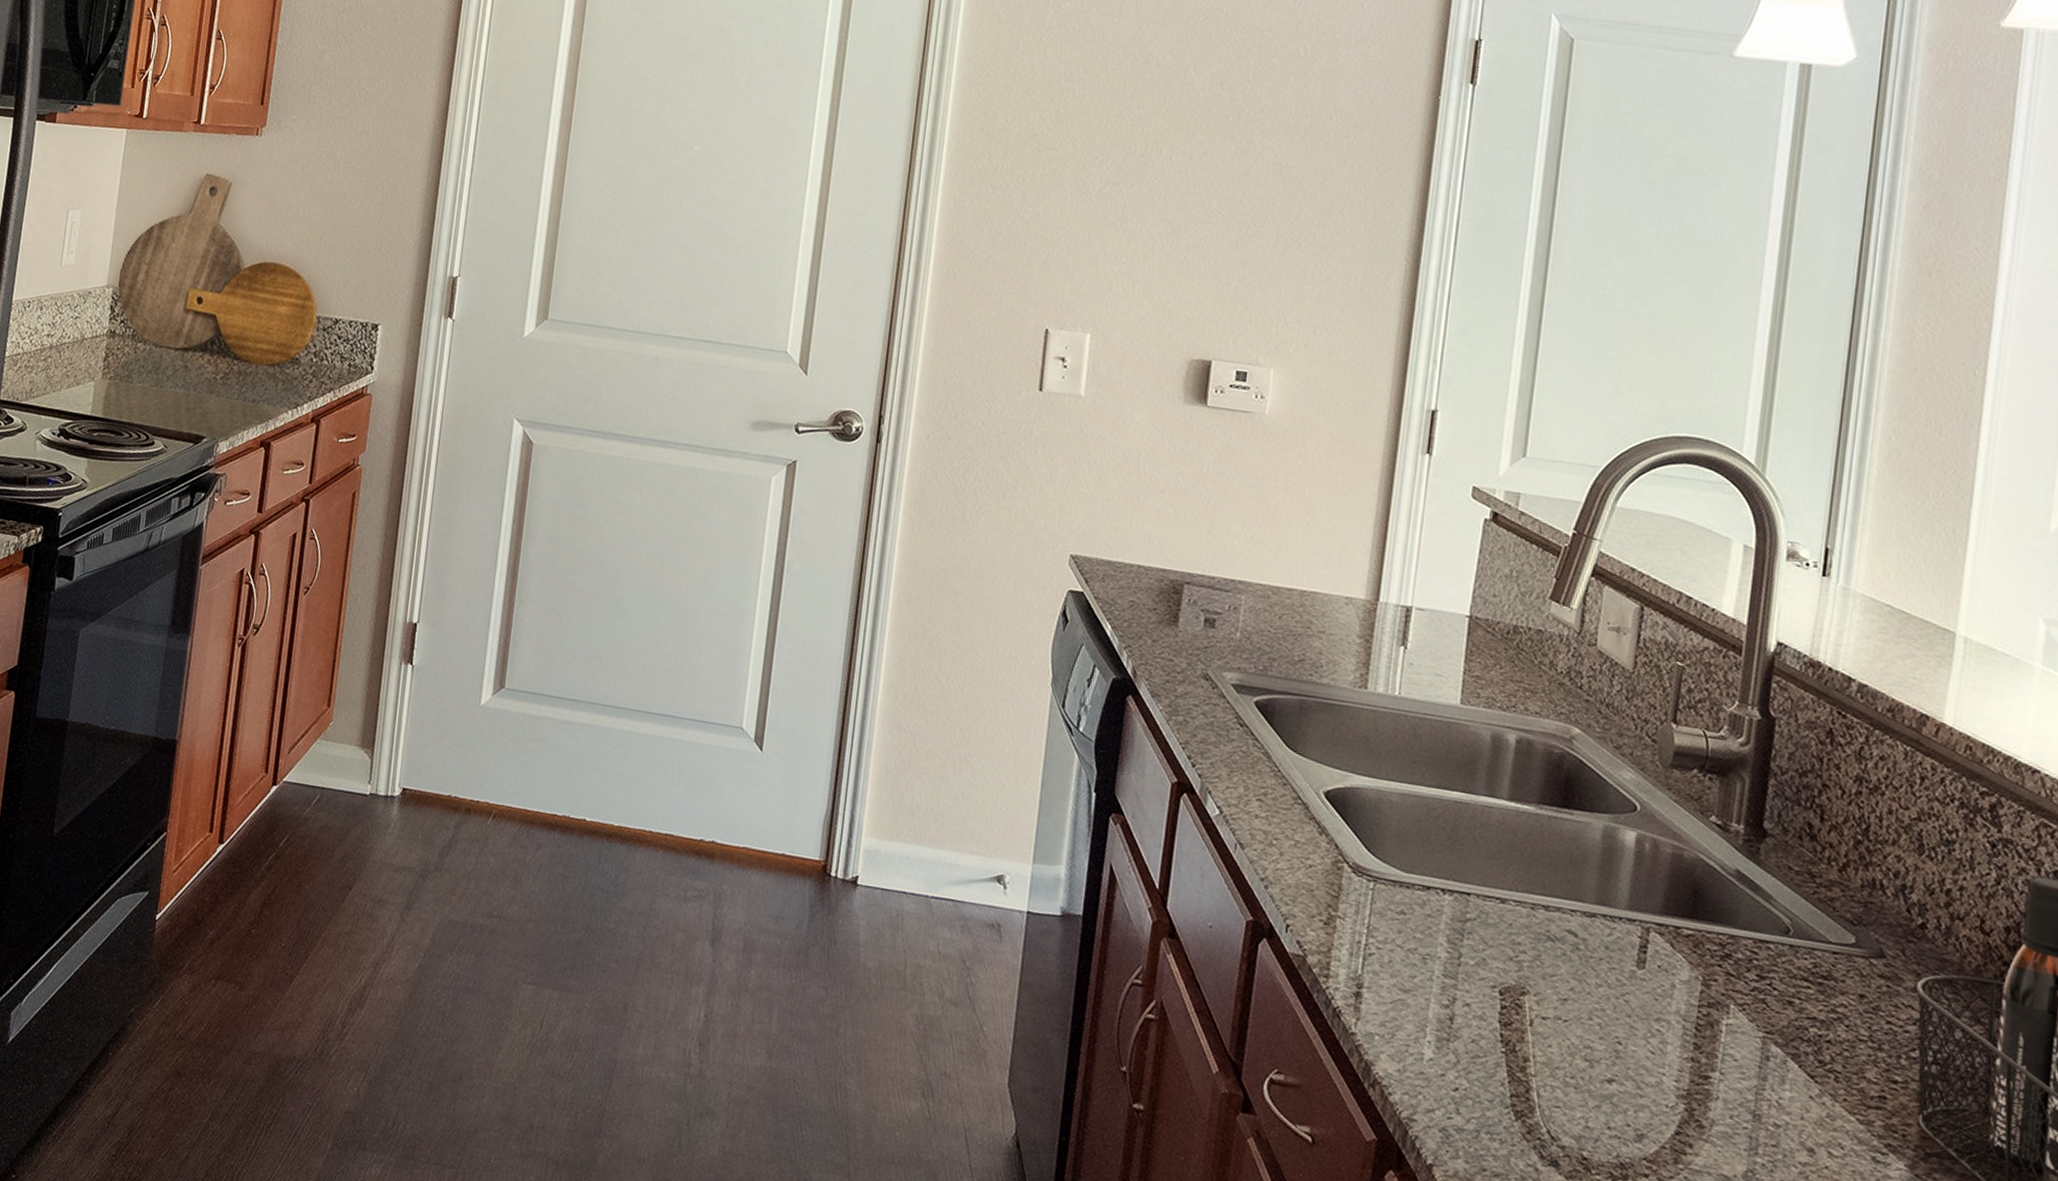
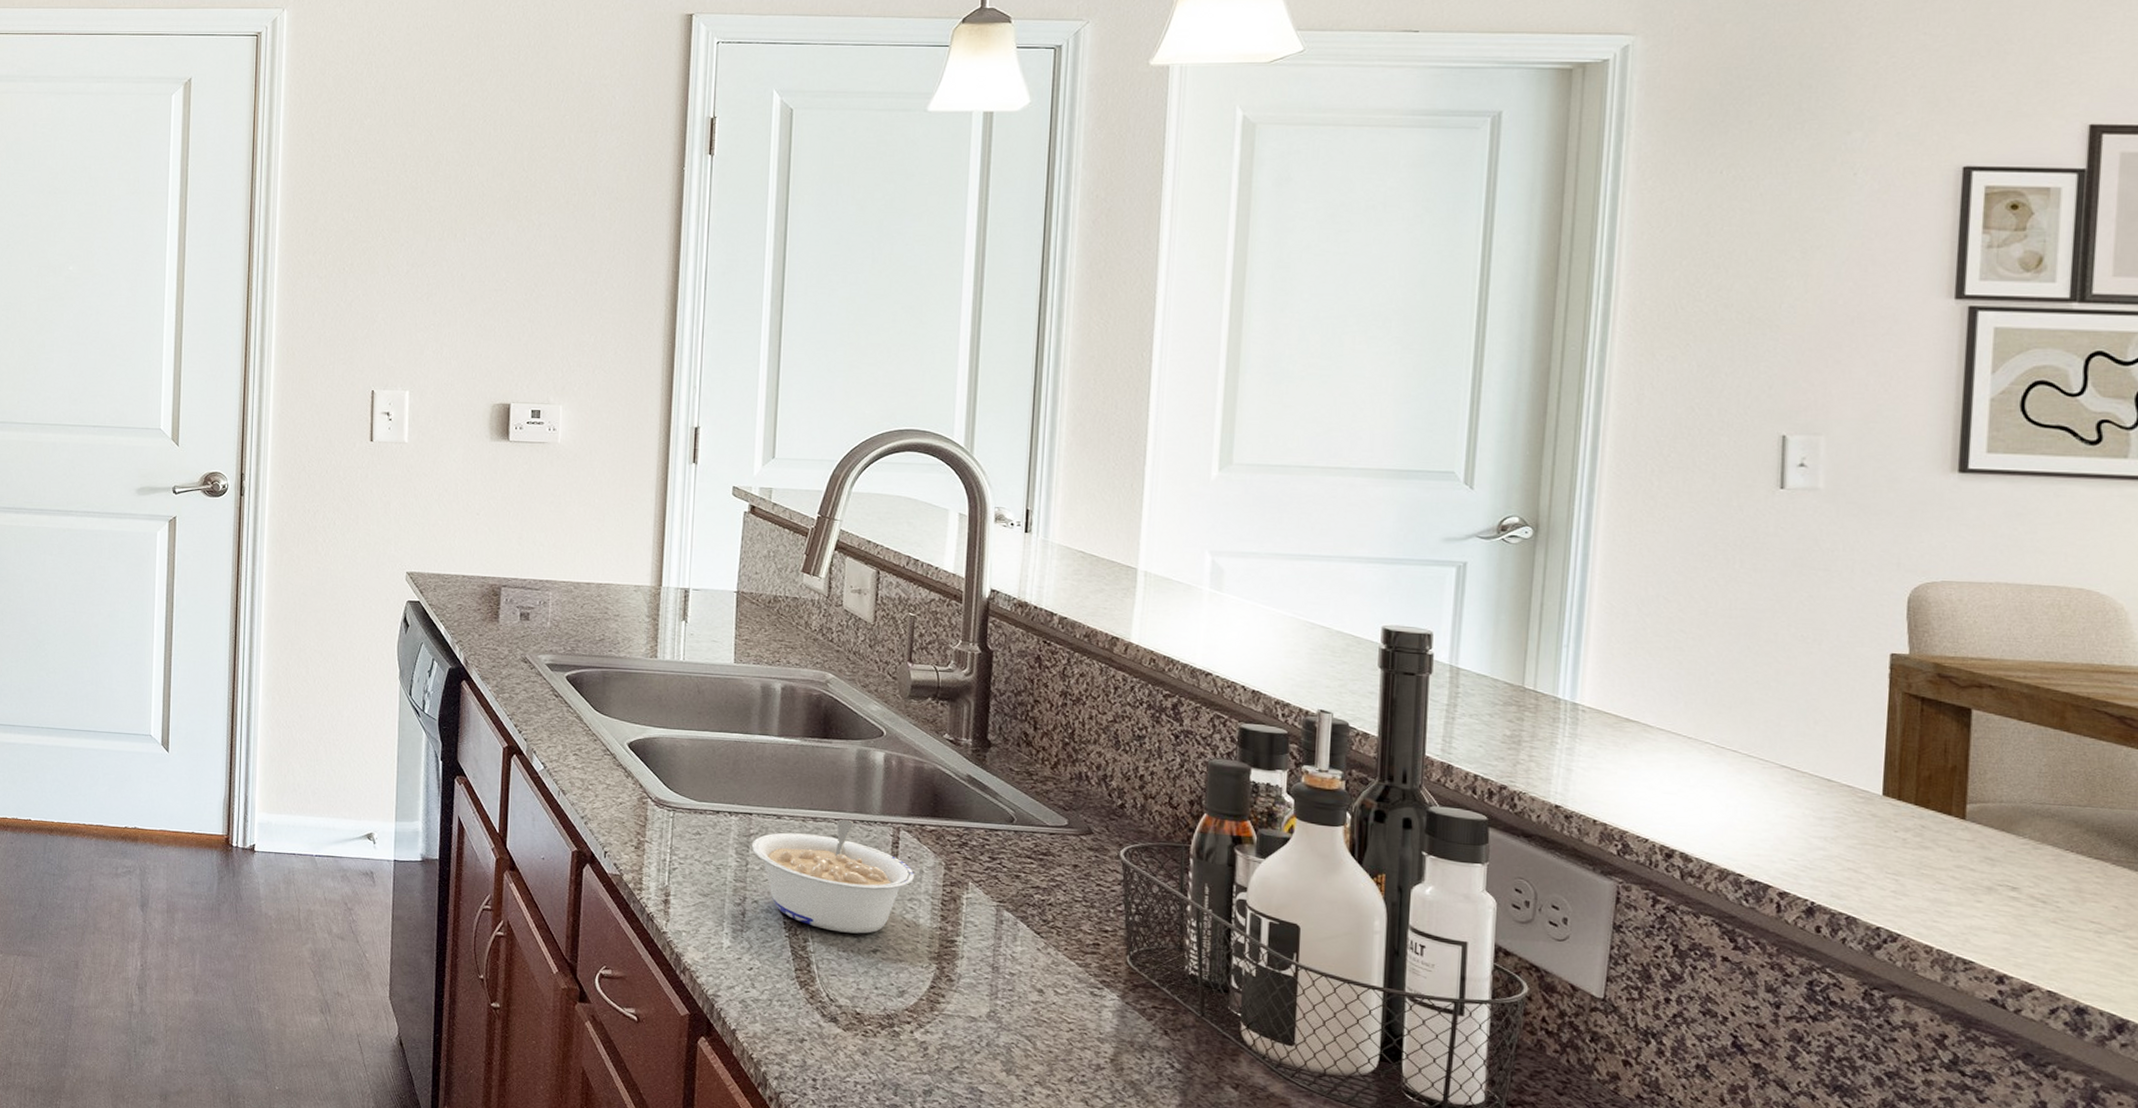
legume: none [1466,911,1665,1058] -> present [751,820,915,934]

